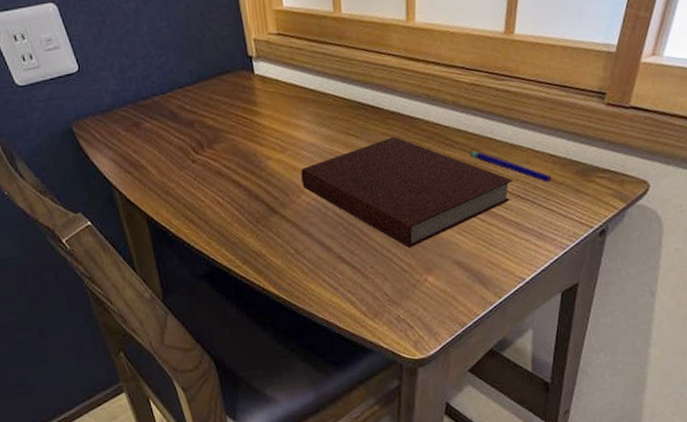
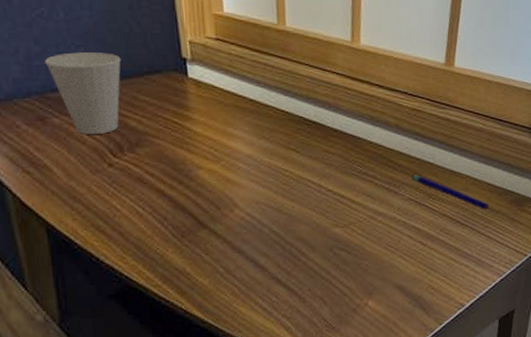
cup: none [135,59,198,135] -> present [45,52,121,134]
notebook: present [300,136,514,248] -> none [235,154,454,271]

